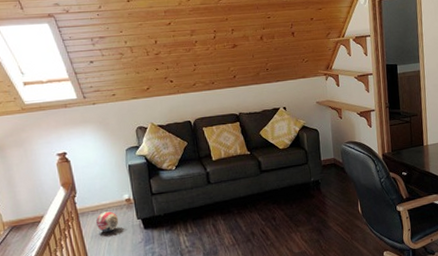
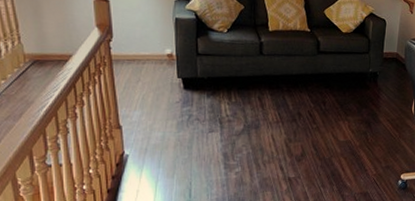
ball: present [96,211,119,233] -> none [132,63,157,86]

